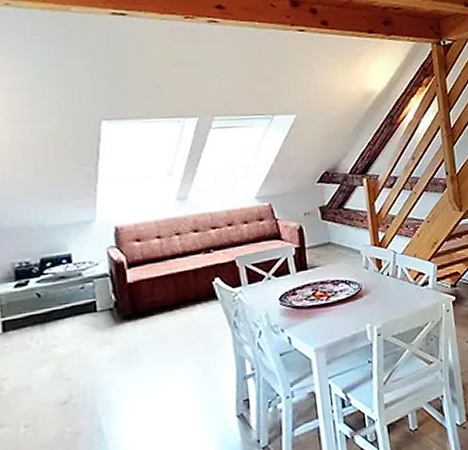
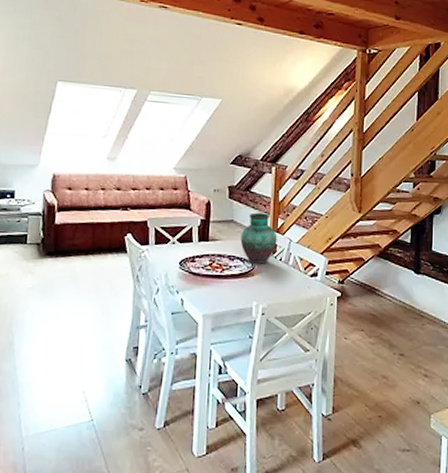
vase: none [341,228,382,285] -> present [240,212,278,264]

